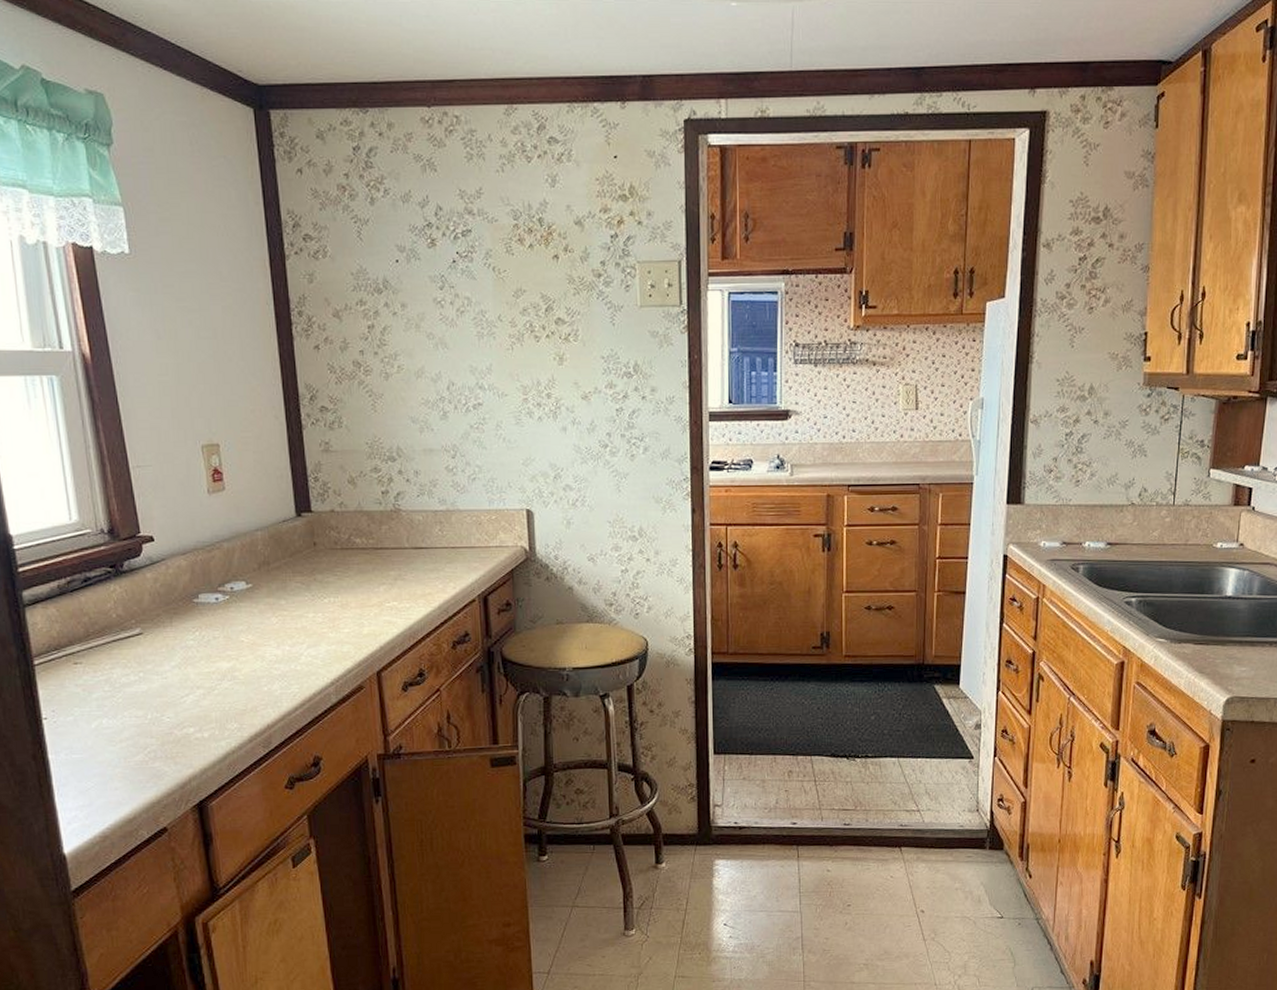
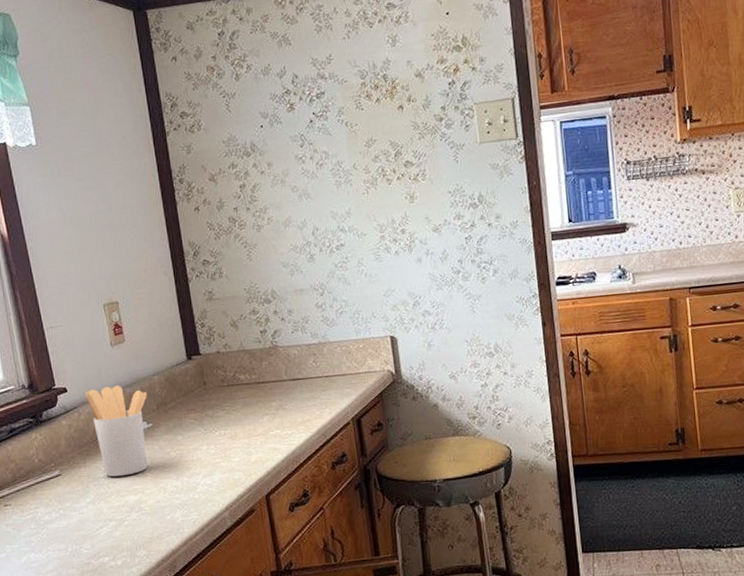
utensil holder: none [176,539,248,641] -> present [85,385,148,477]

